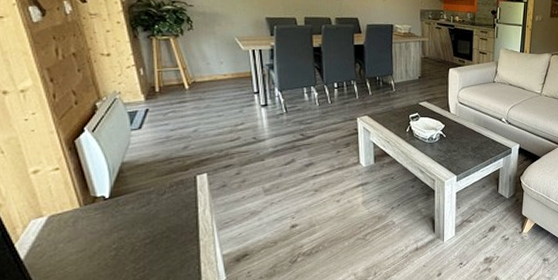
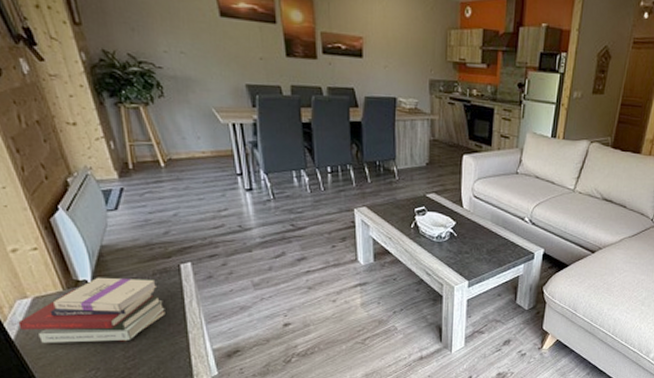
books: none [30,191,179,261] -> present [18,277,165,343]

